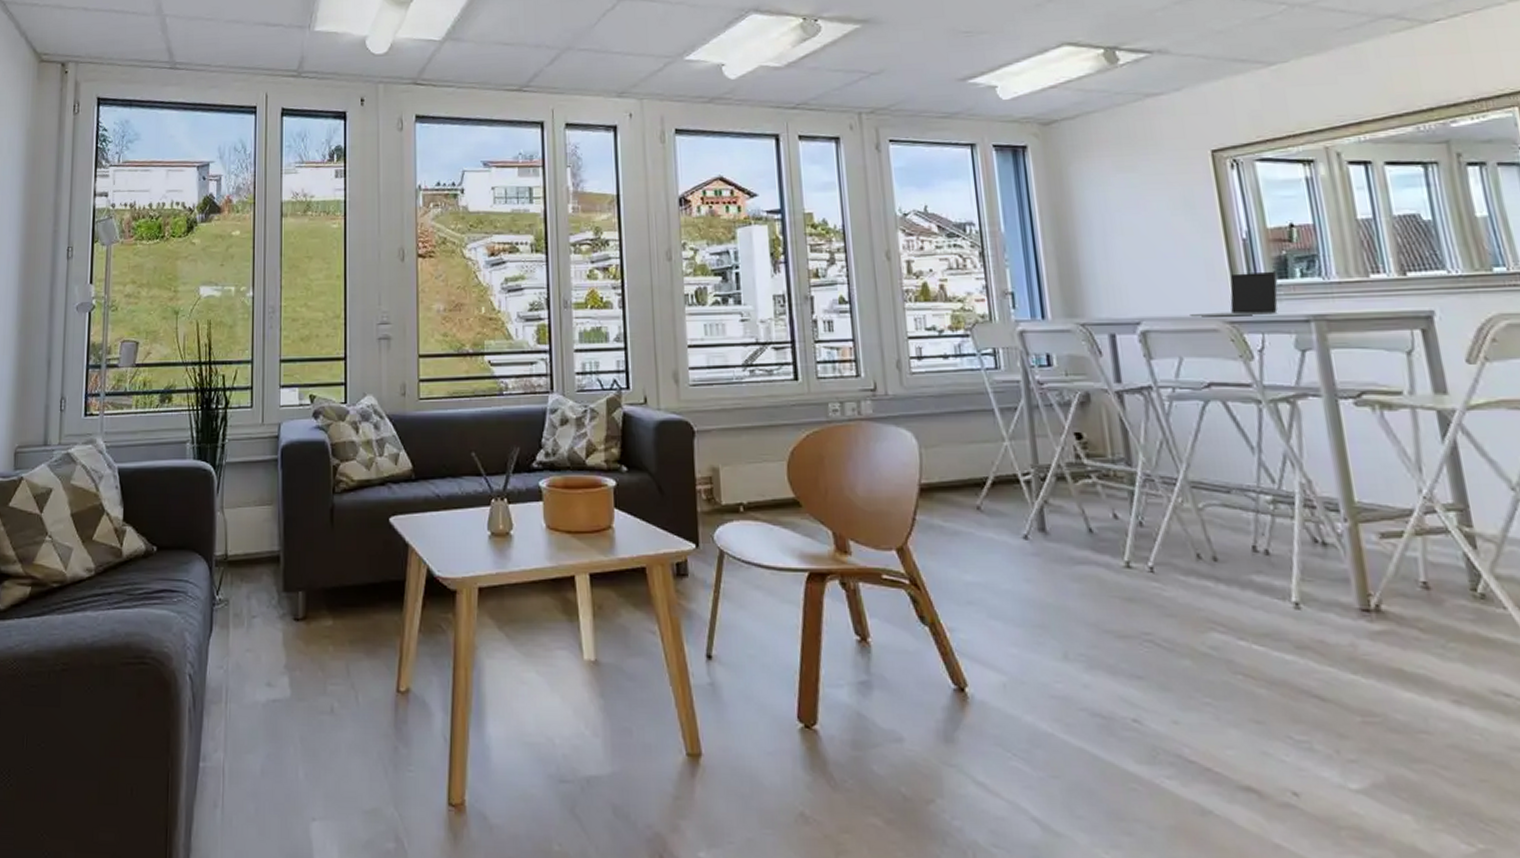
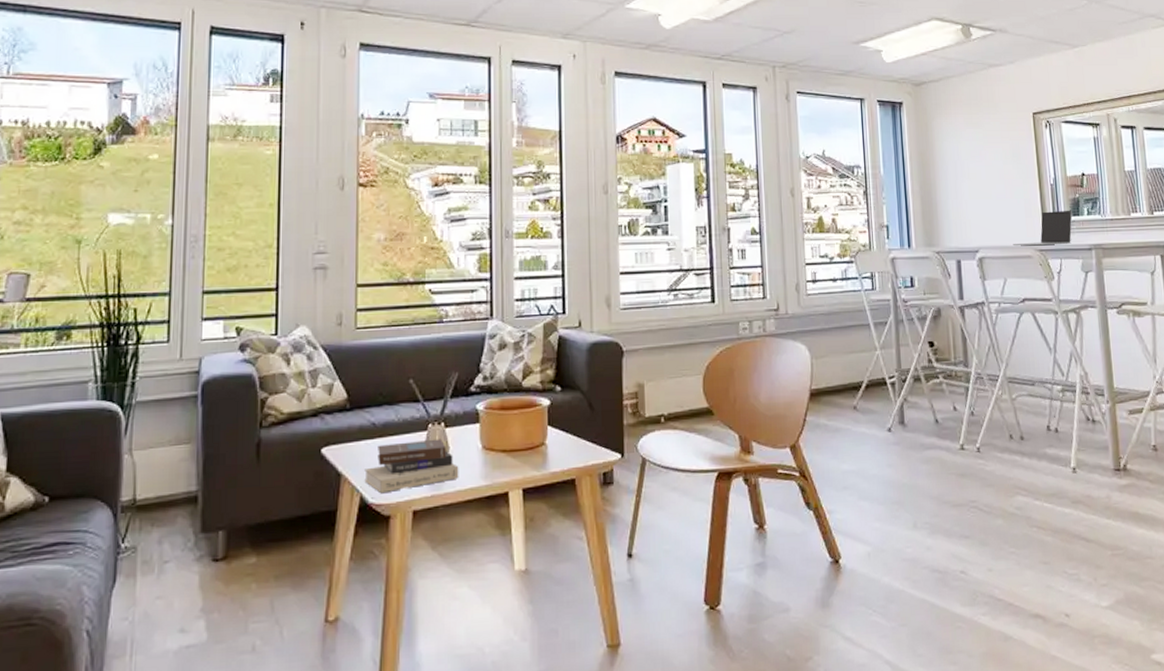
books: none [430,515,524,567] -> present [364,438,459,494]

